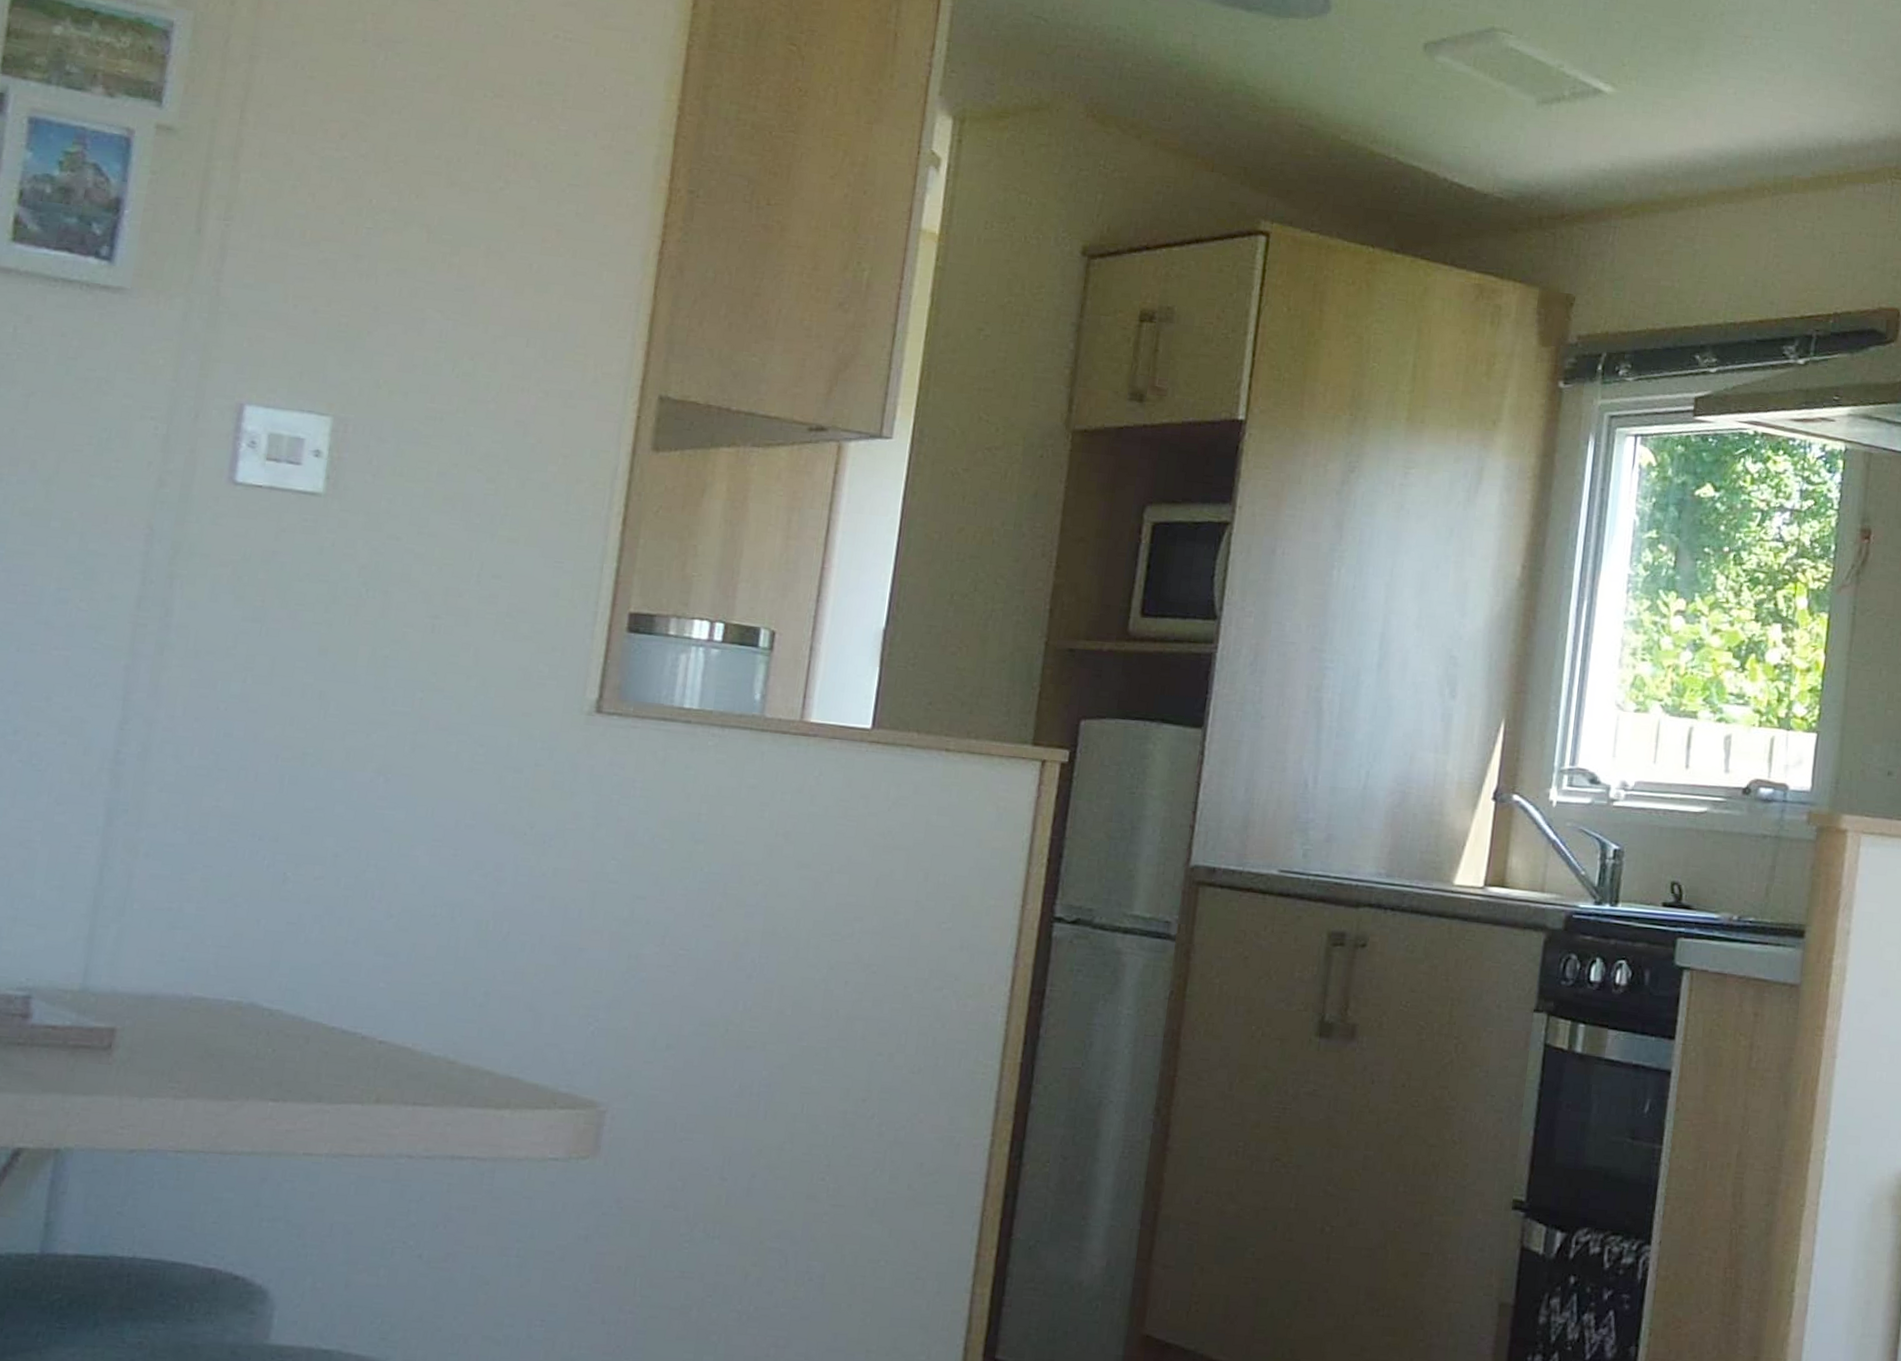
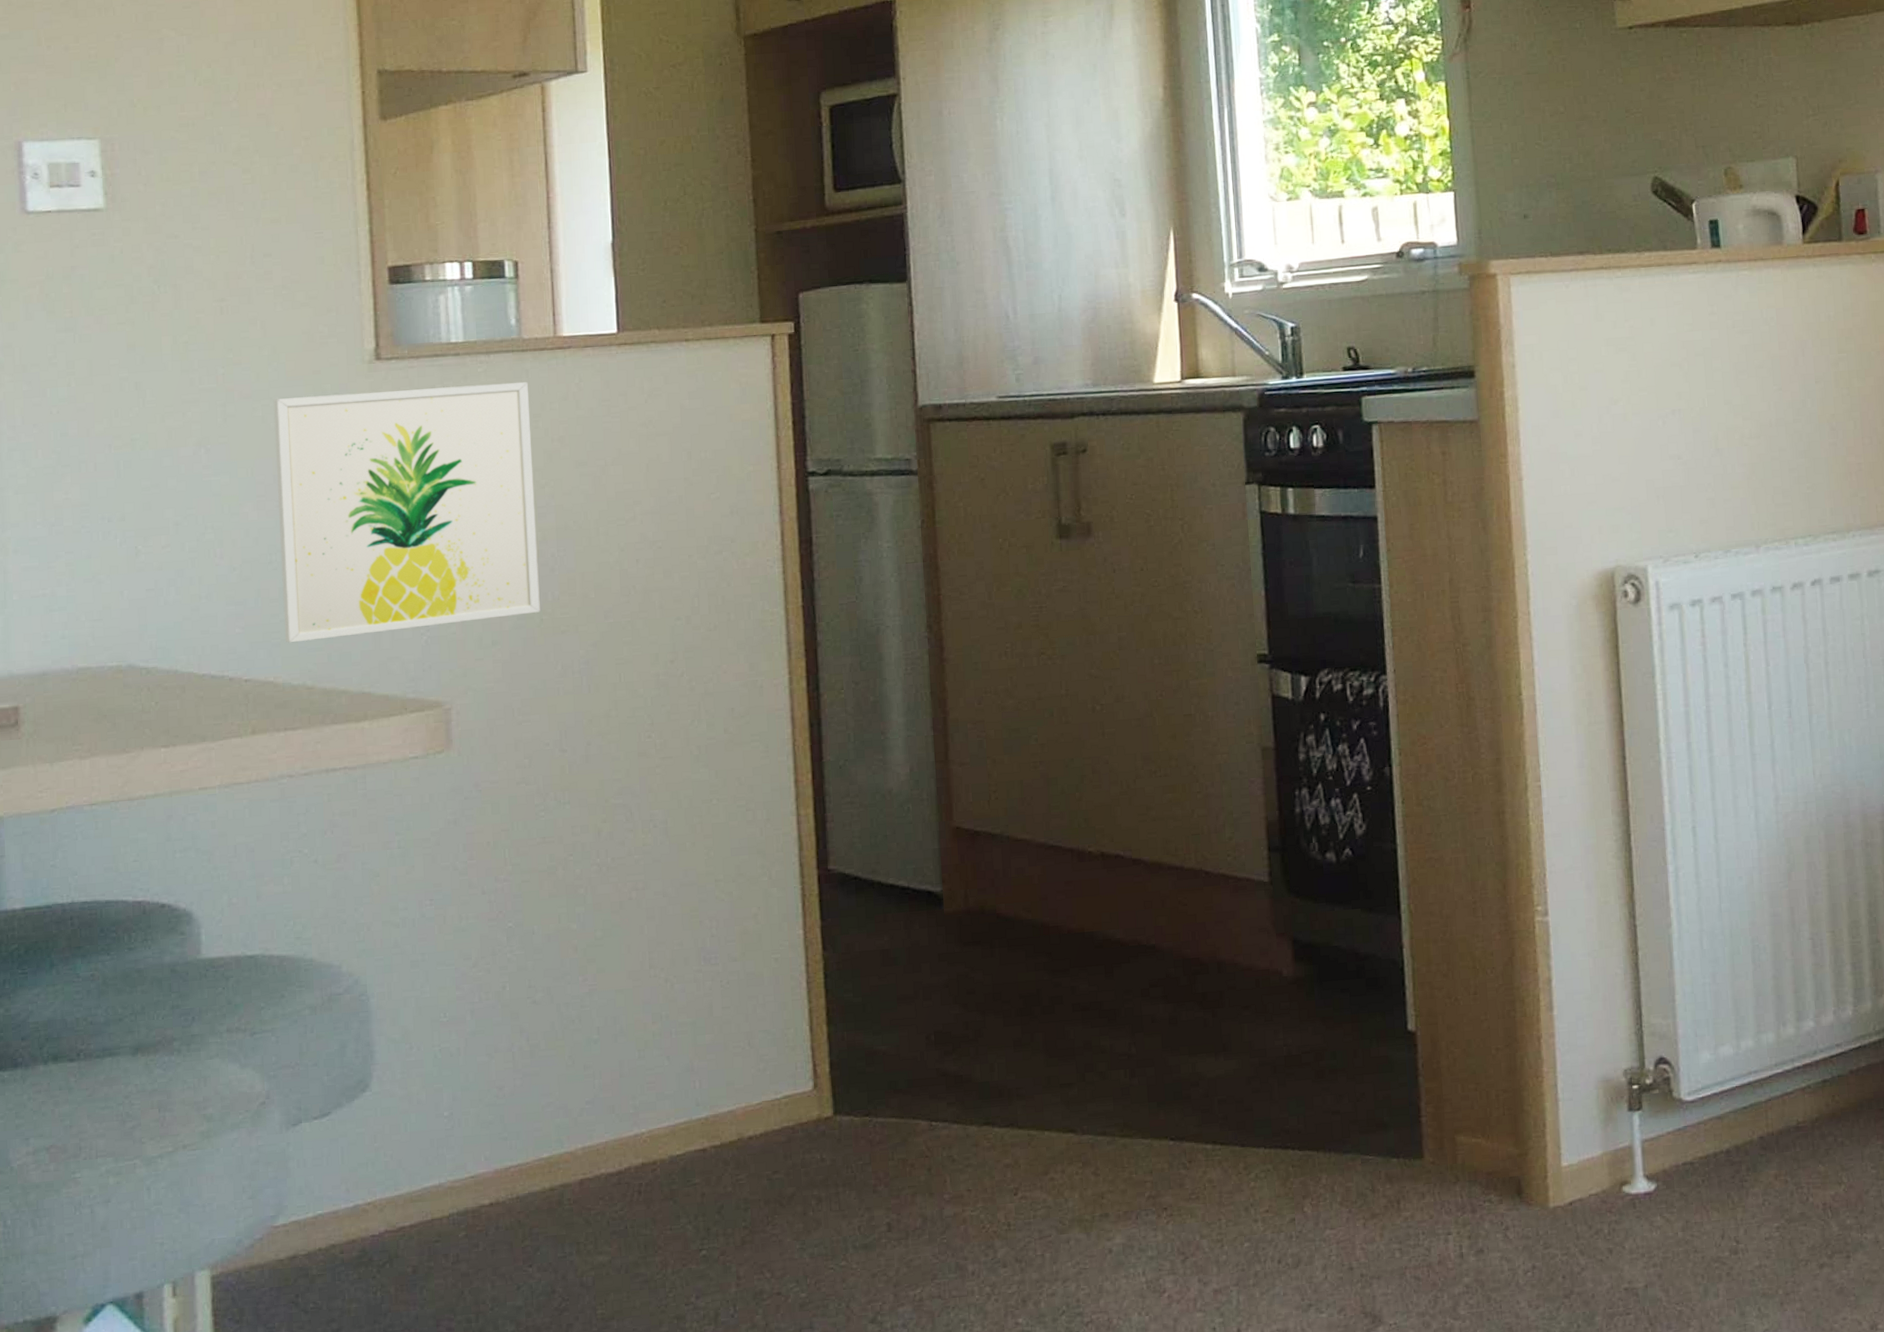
wall art: none [433,736,761,1021] -> present [273,381,540,643]

